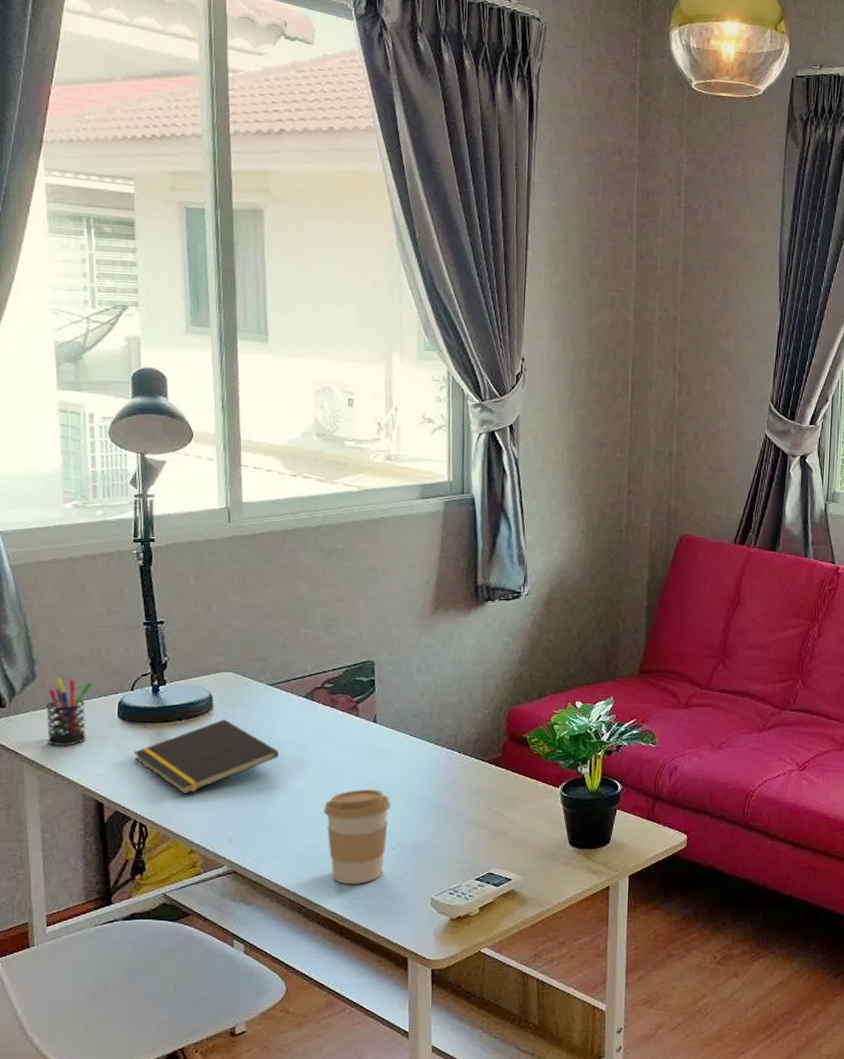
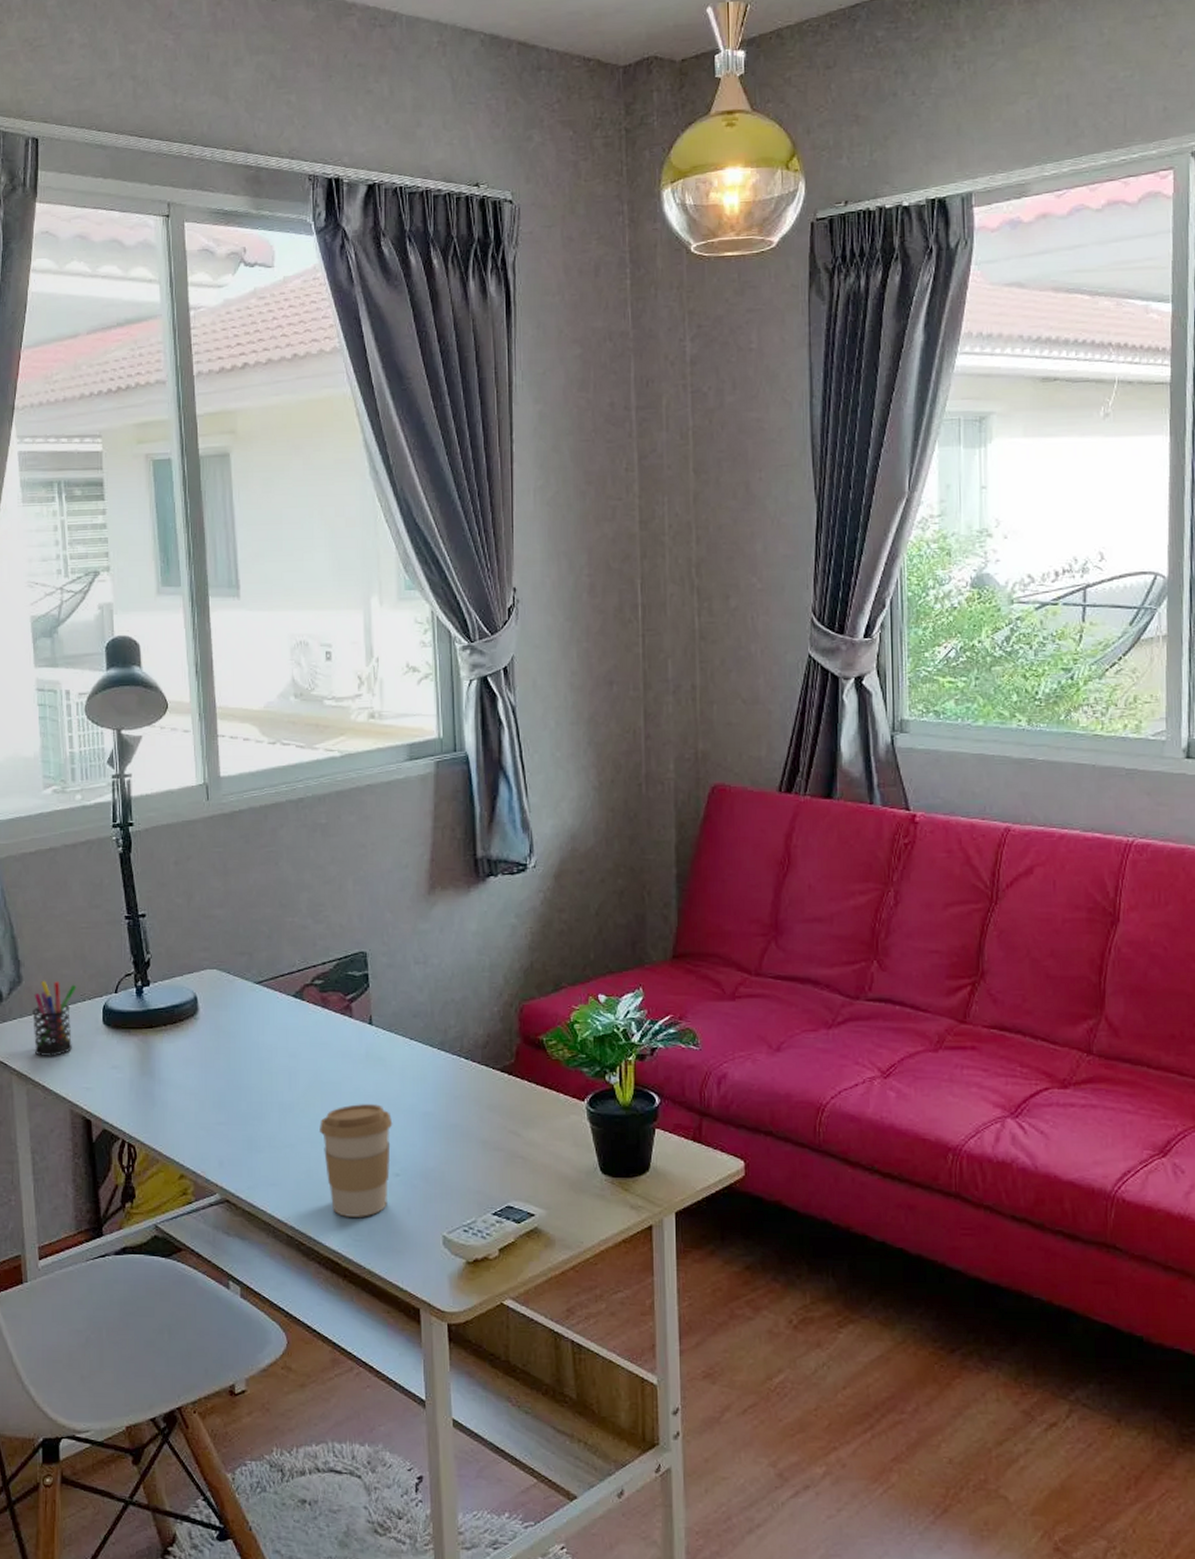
notepad: present [133,719,279,794] -> none [119,1024,269,1110]

